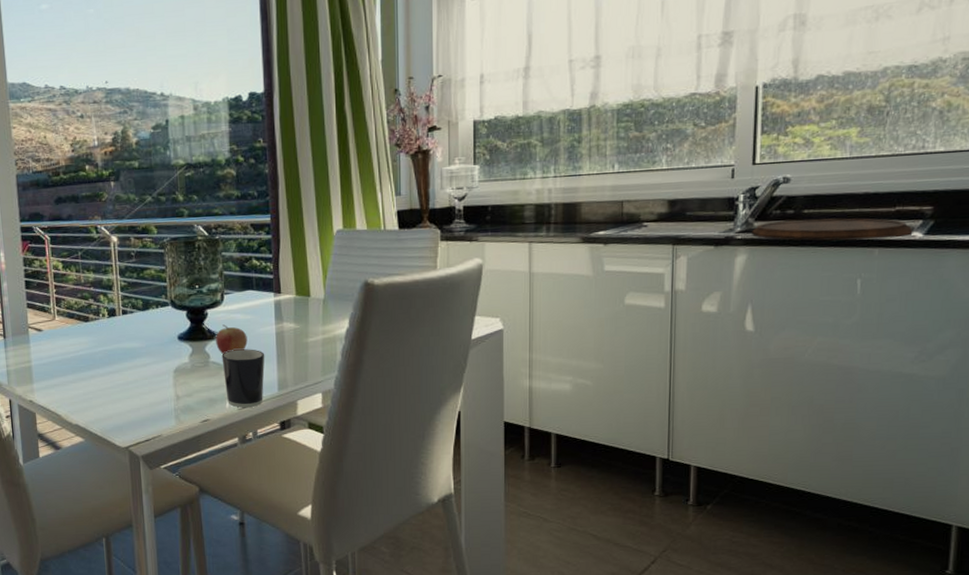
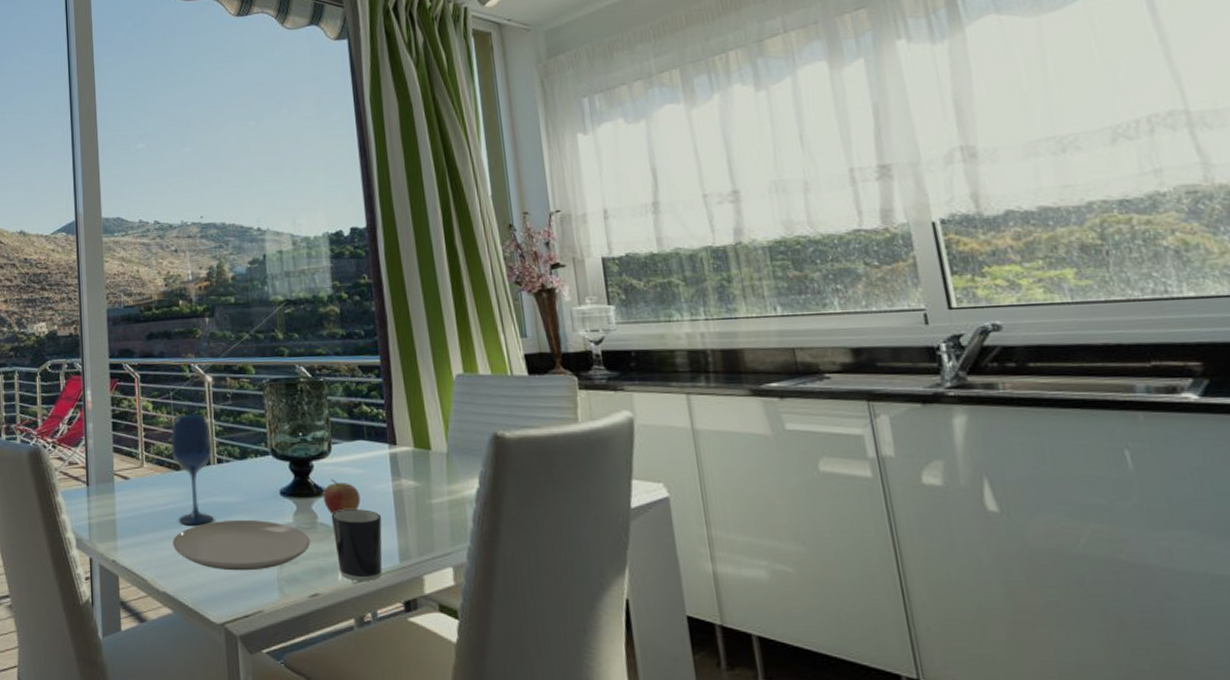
wineglass: none [80,271,119,369] -> present [171,413,214,525]
plate: none [83,361,204,405] -> present [173,519,311,571]
cutting board: present [752,218,912,241] -> none [966,373,1182,402]

